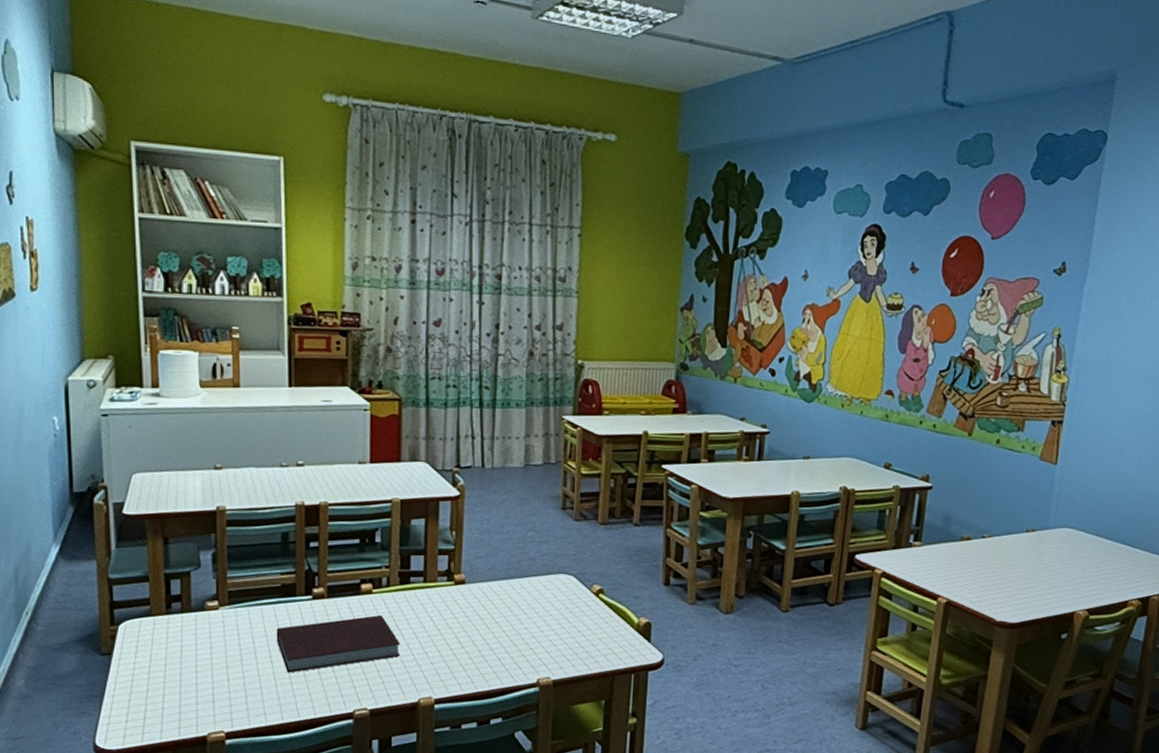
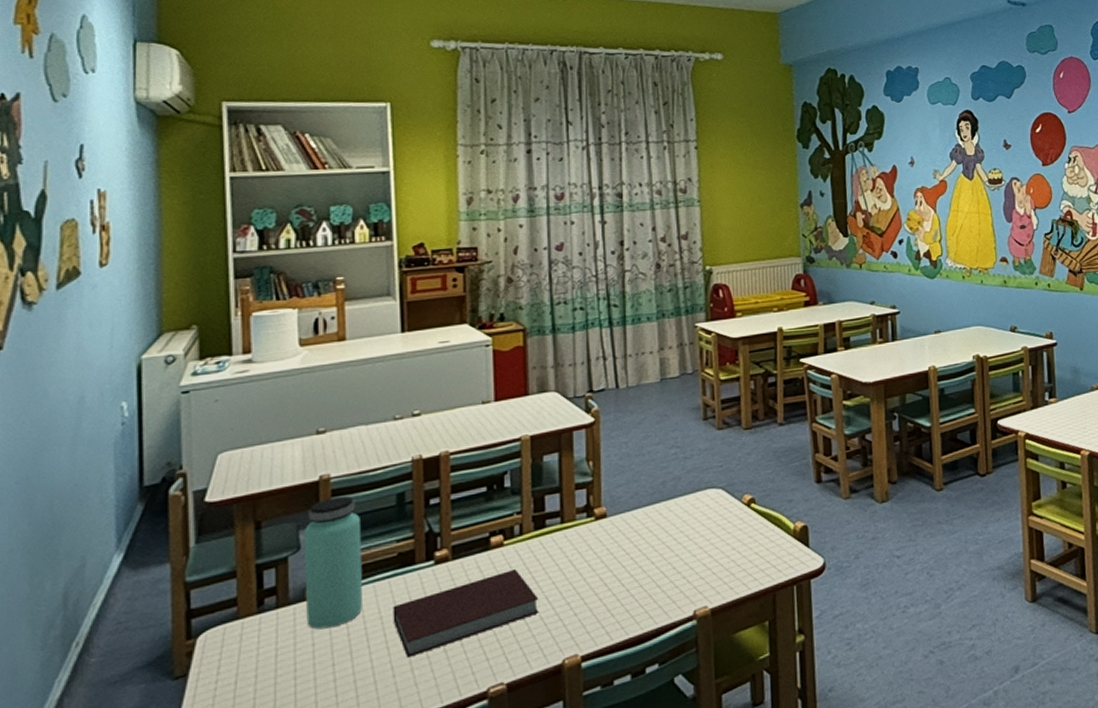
bottle: none [203,526,252,637] -> present [303,495,362,630]

